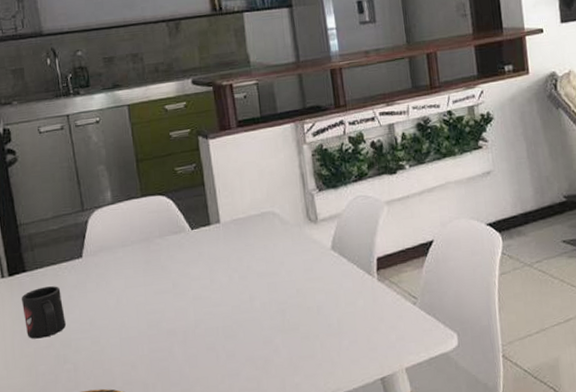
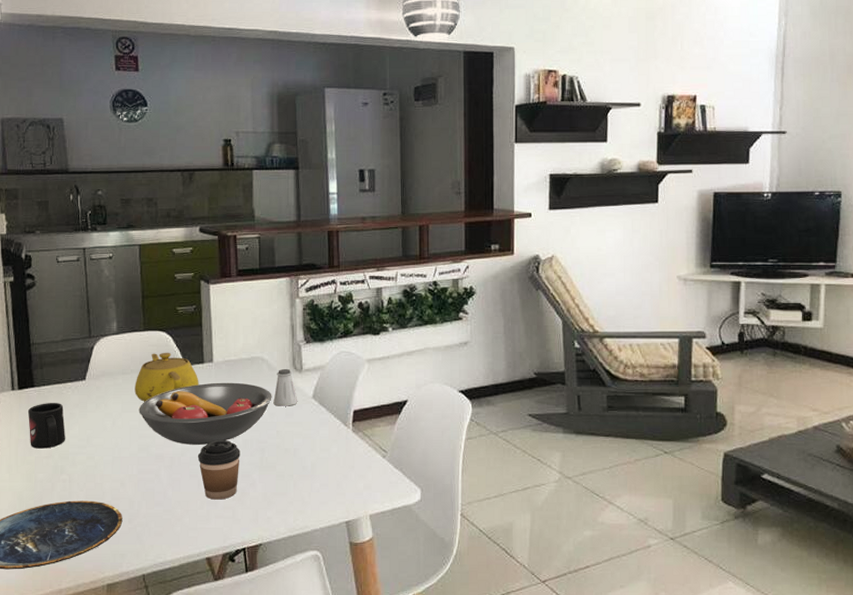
teapot: none [137,217,207,275] -> present [135,352,199,403]
fruit bowl: none [143,241,288,316] -> present [138,382,272,445]
coffee cup: none [213,305,260,372] -> present [197,440,240,500]
saltshaker: none [289,220,316,263] -> present [273,368,298,406]

